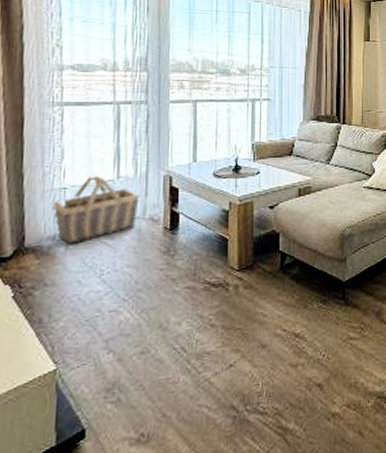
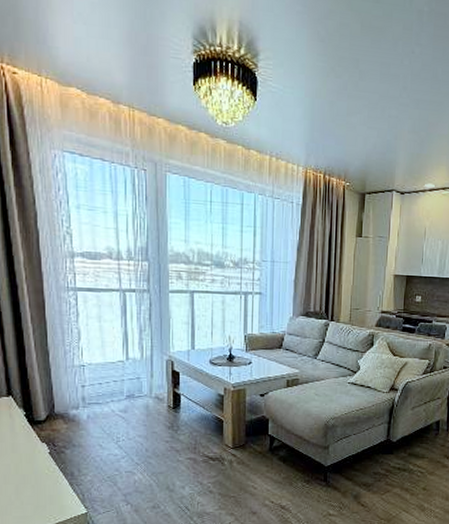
basket: present [51,176,140,245] -> none [73,356,147,414]

